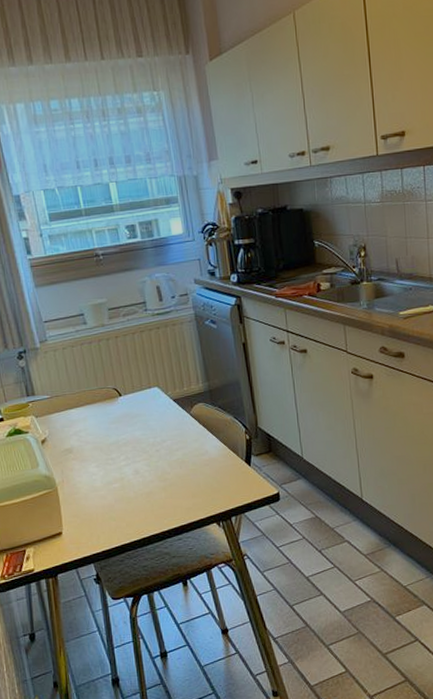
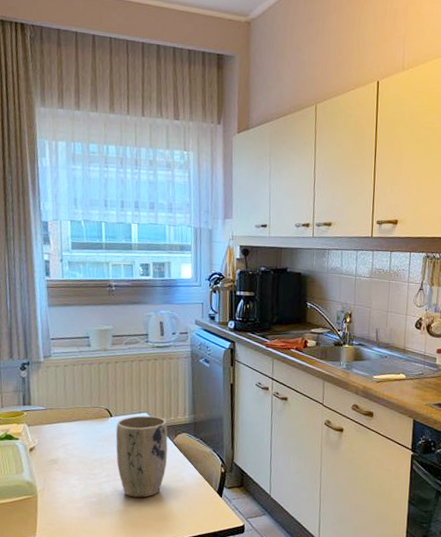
plant pot: none [127,388,187,478] -> present [115,415,168,498]

